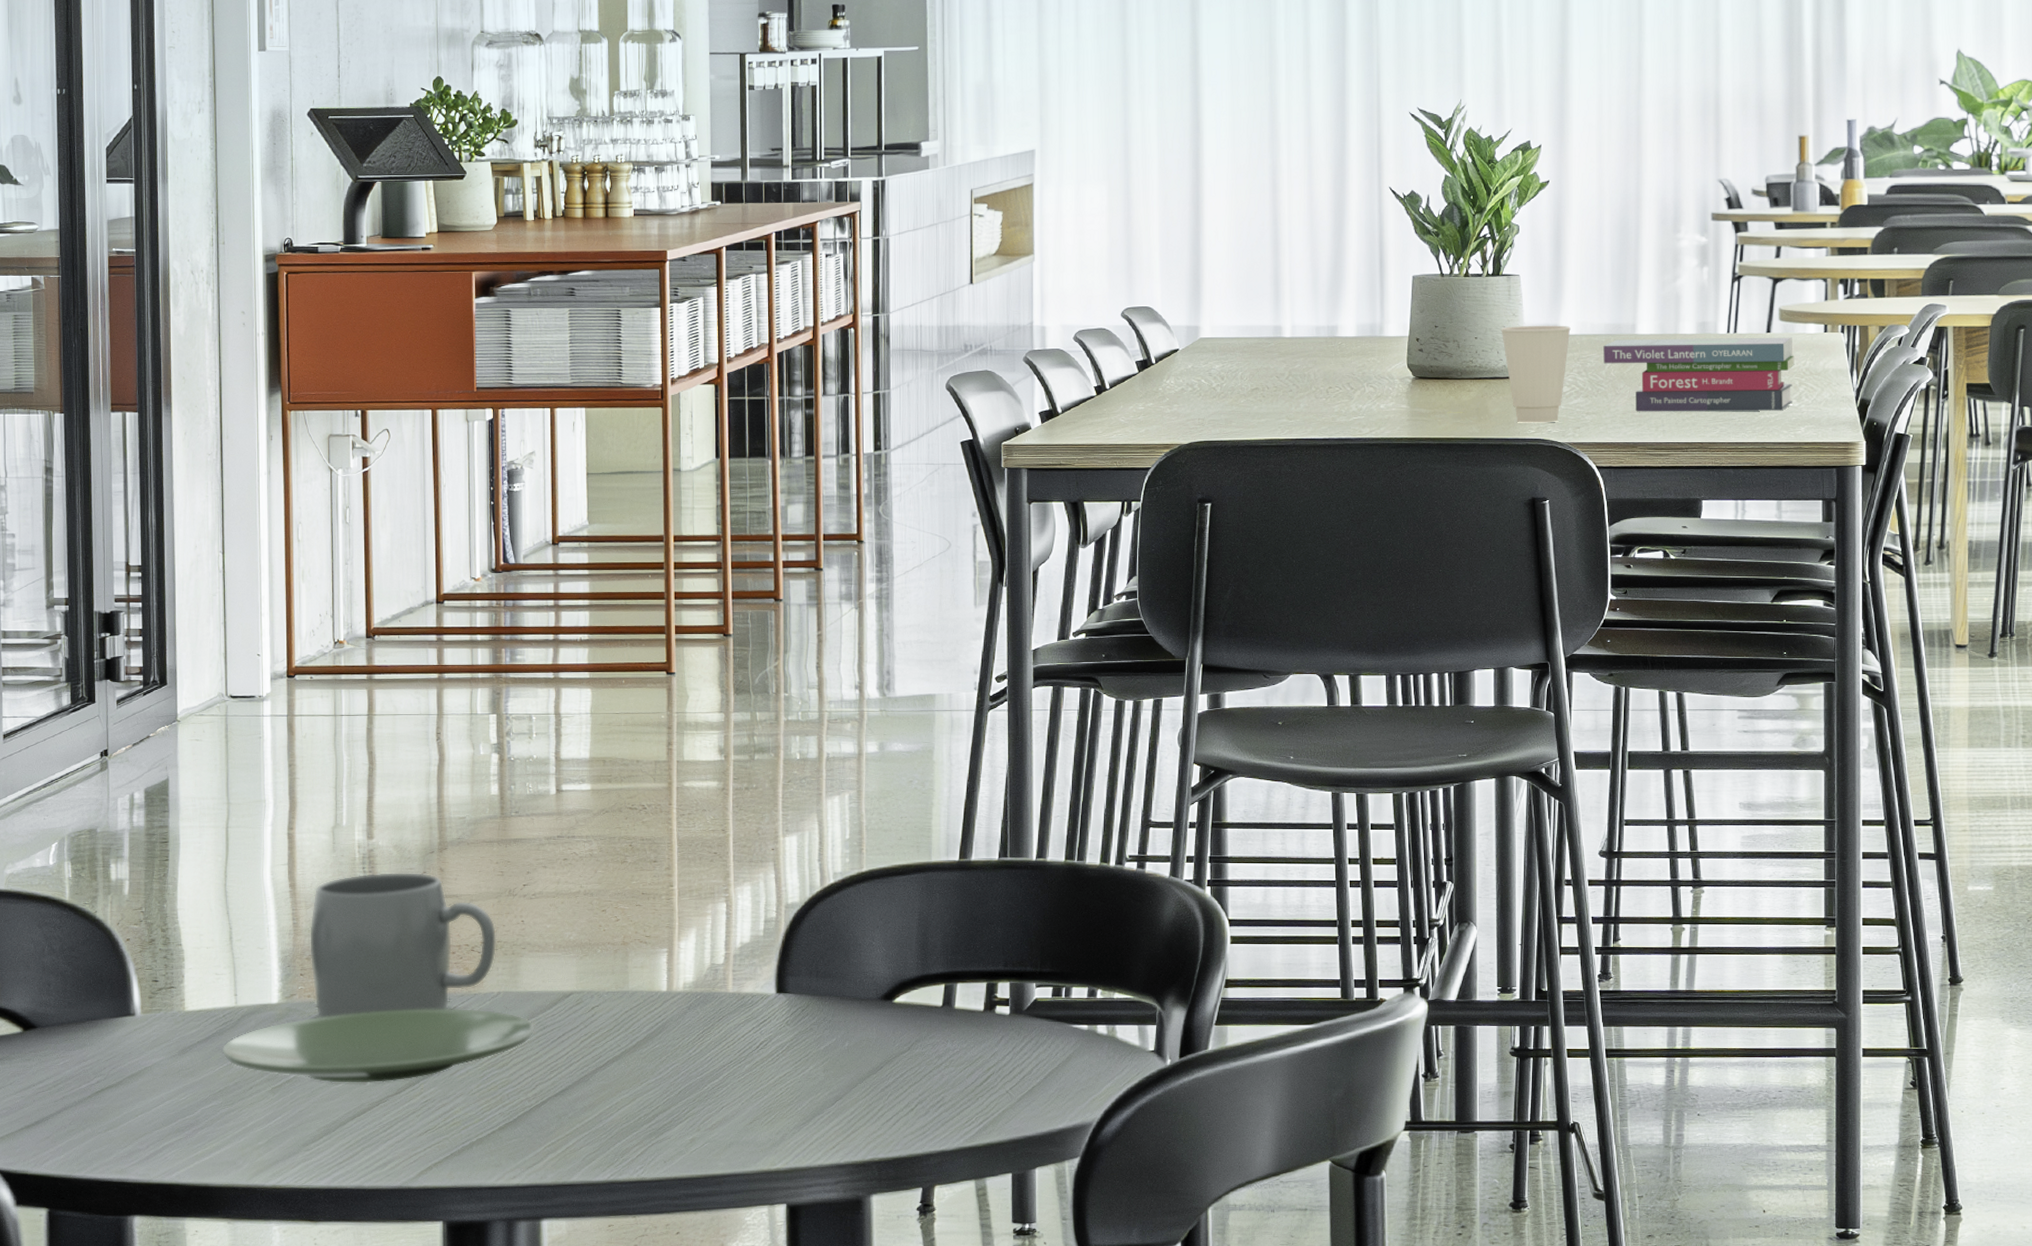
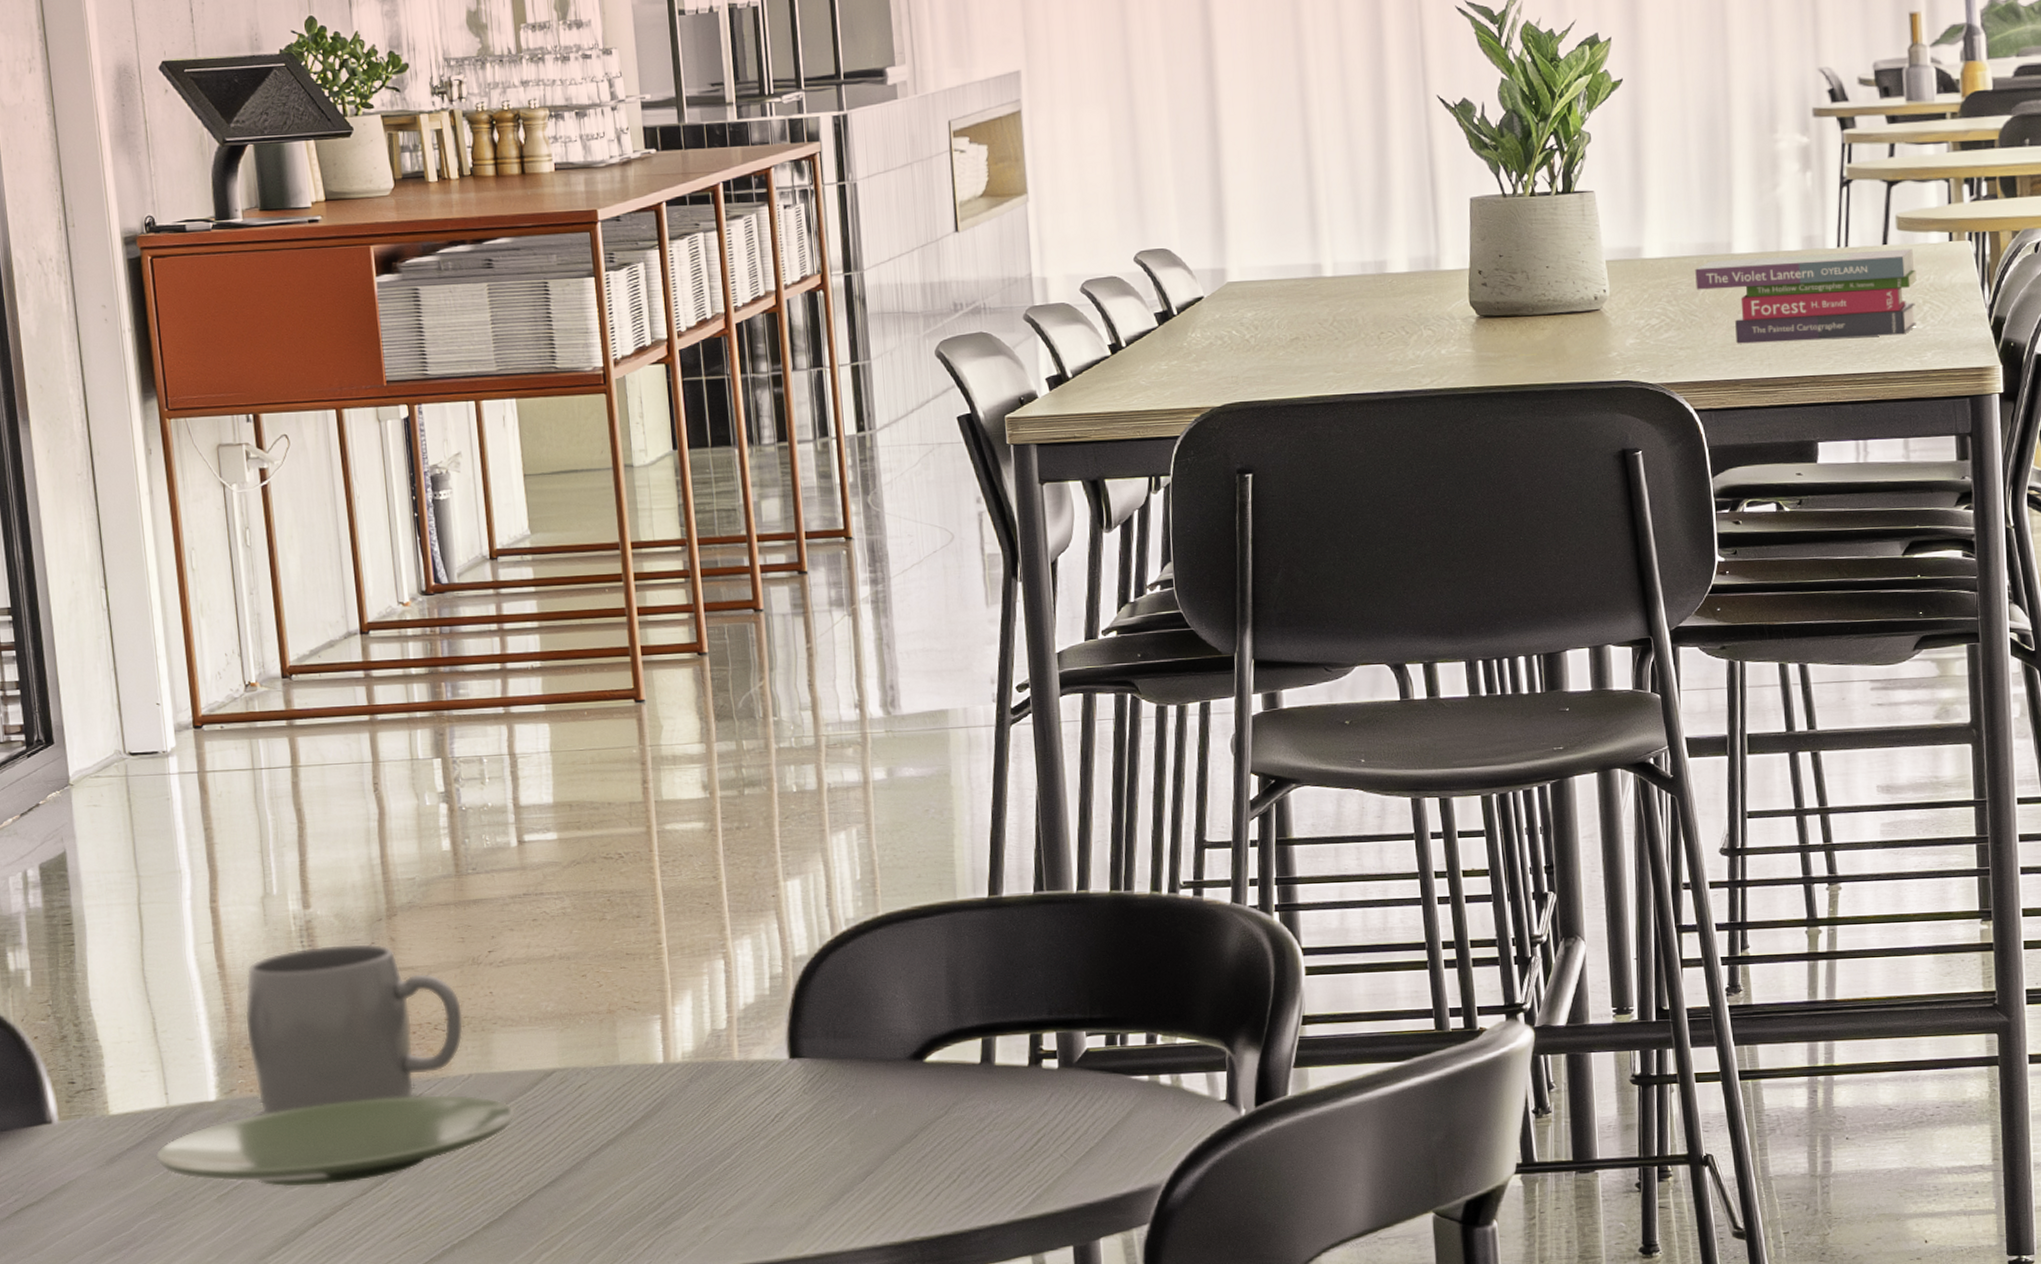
cup: present [1501,325,1571,423] -> none [1575,247,1657,364]

